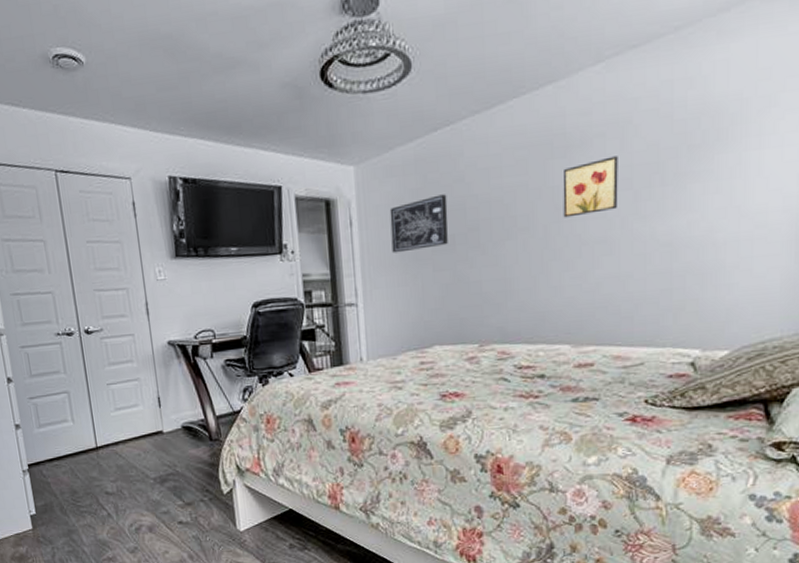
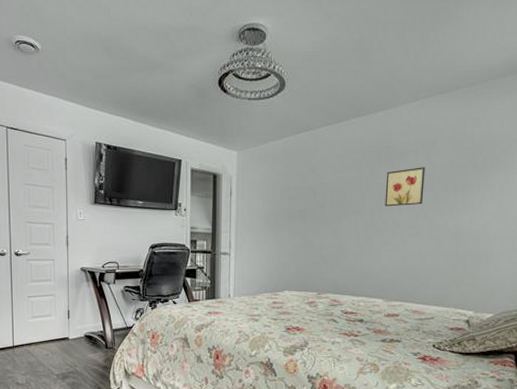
wall art: present [389,194,448,254] -> none [260,180,303,219]

